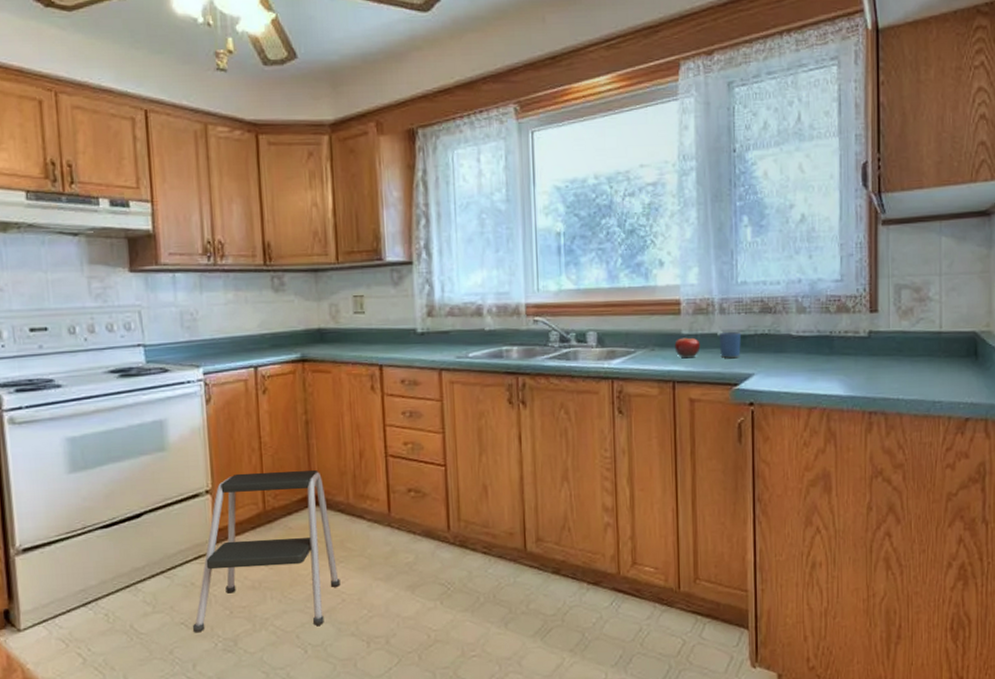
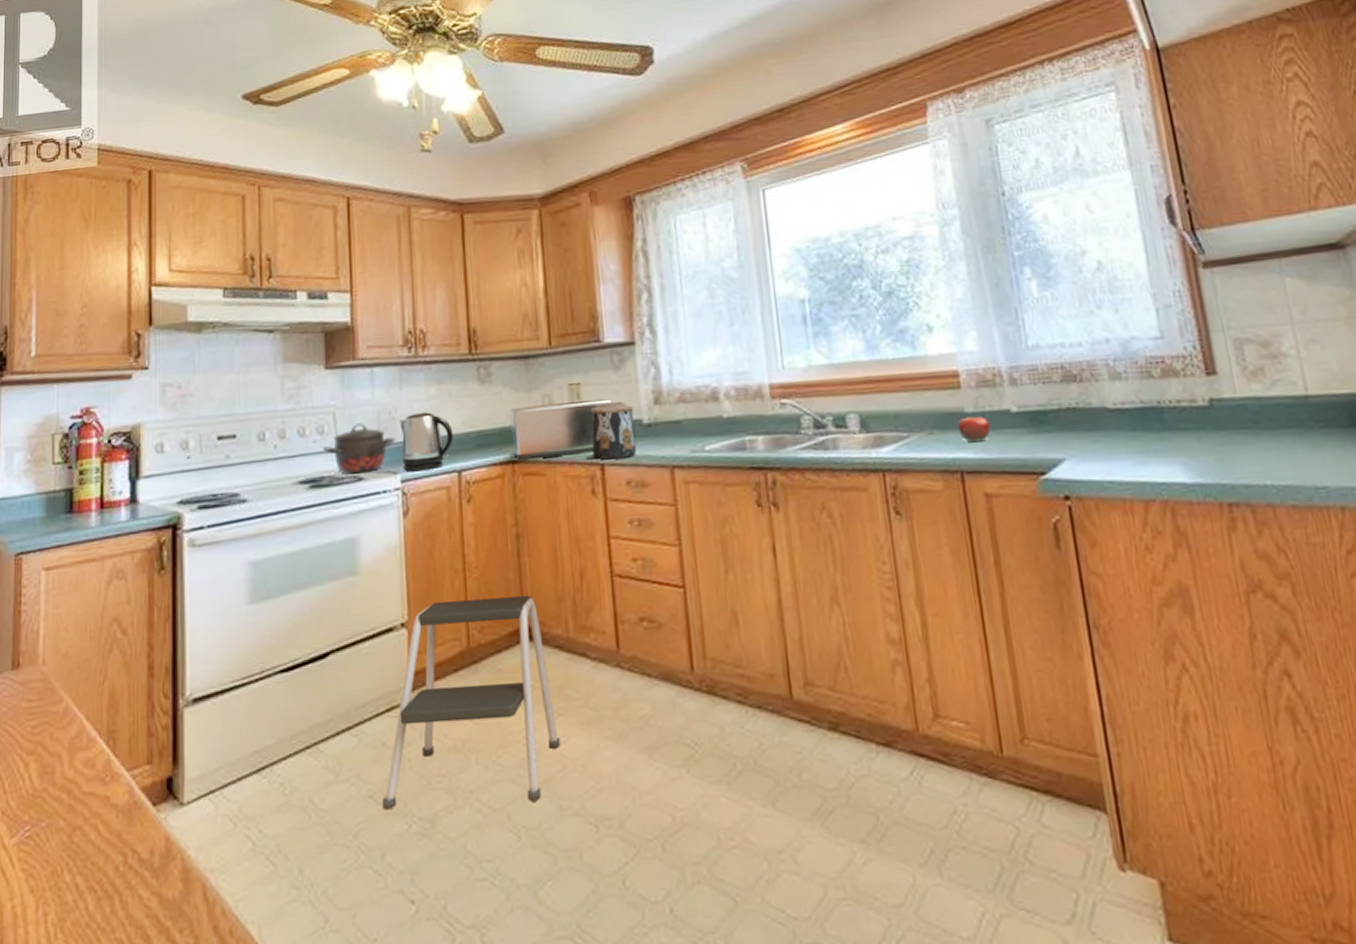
cooking pot: none [130,322,198,366] -> present [323,423,396,475]
kettle: none [201,314,250,365] -> present [399,411,454,471]
toaster: none [300,309,391,360] -> present [509,398,612,461]
canister: none [366,312,411,362] -> present [585,401,637,461]
mug: present [718,331,742,358] -> none [1012,406,1044,440]

